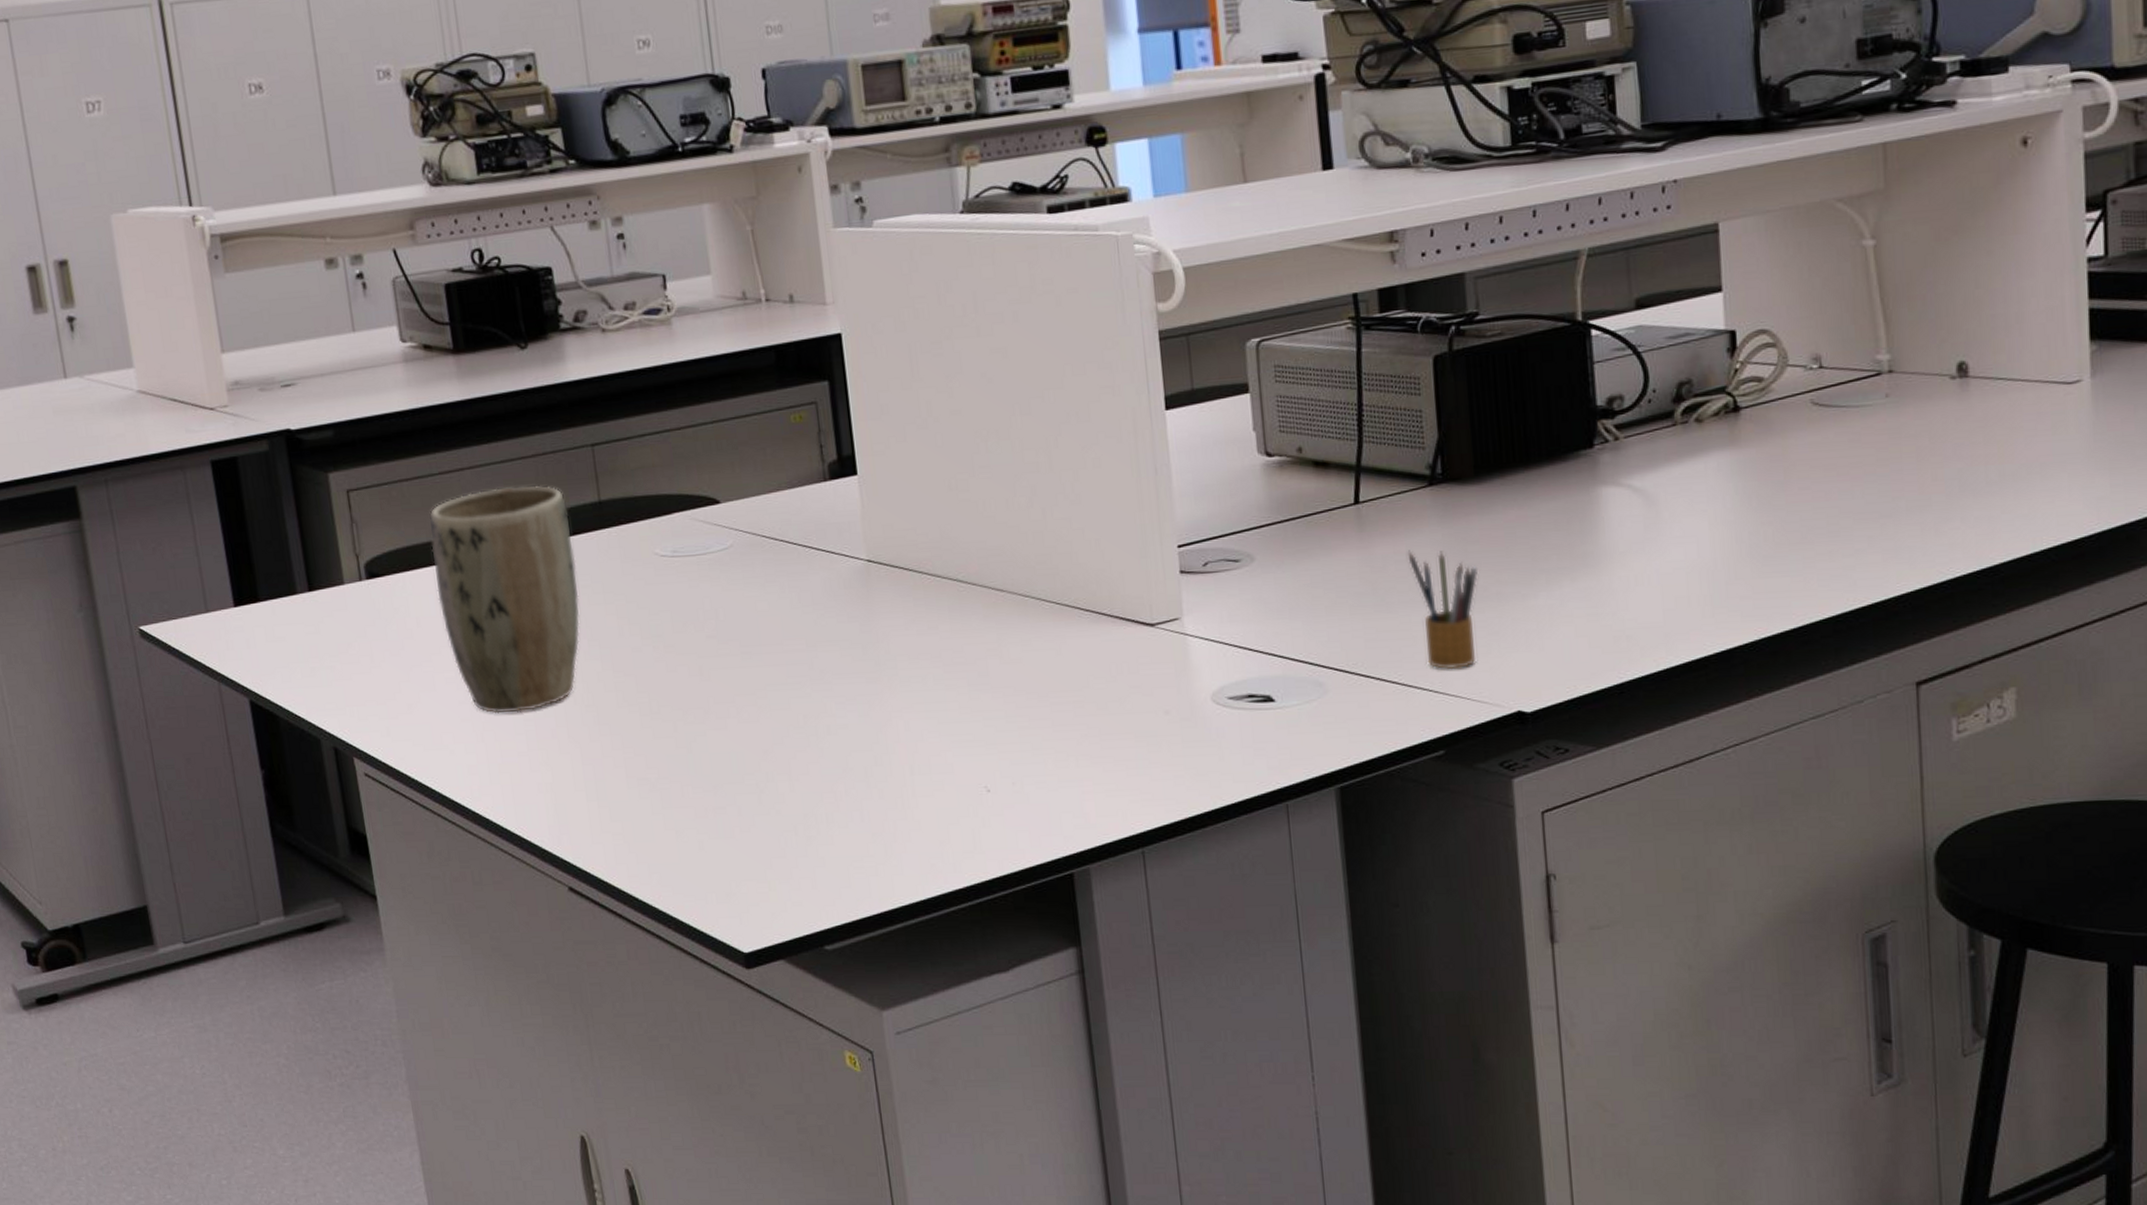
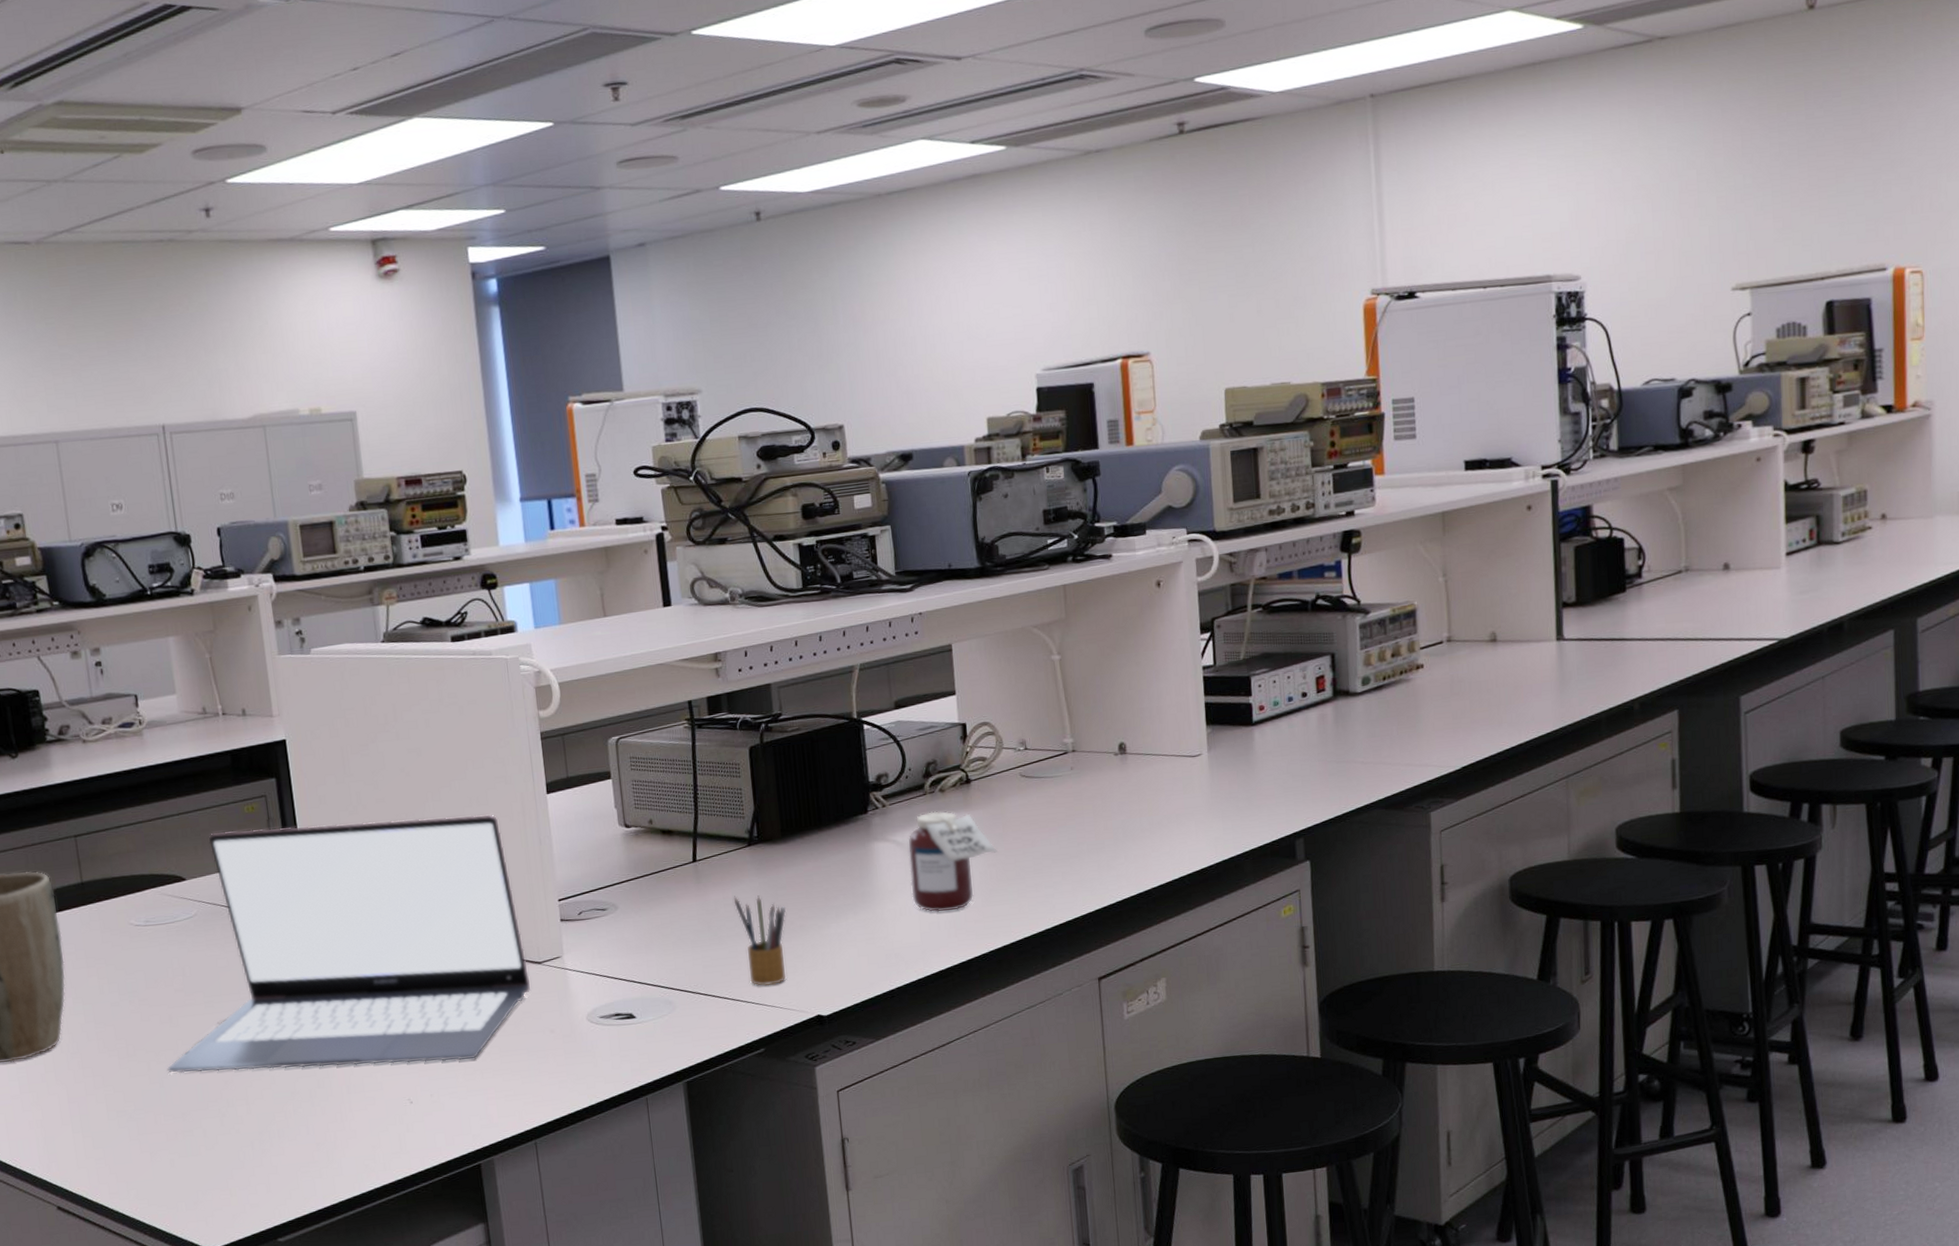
laptop: none [697,434,1141,742] -> present [167,814,531,1073]
jar: none [1649,448,1776,584] -> present [908,811,998,912]

